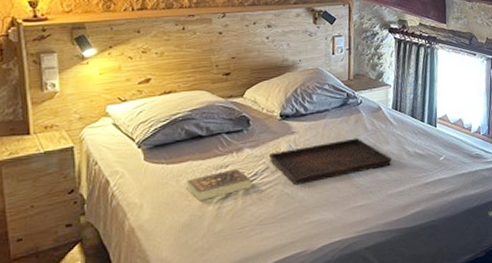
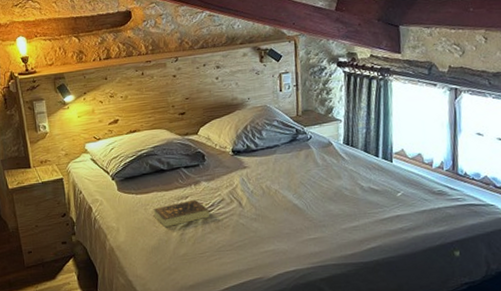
serving tray: present [268,137,392,185] -> none [223,172,345,217]

